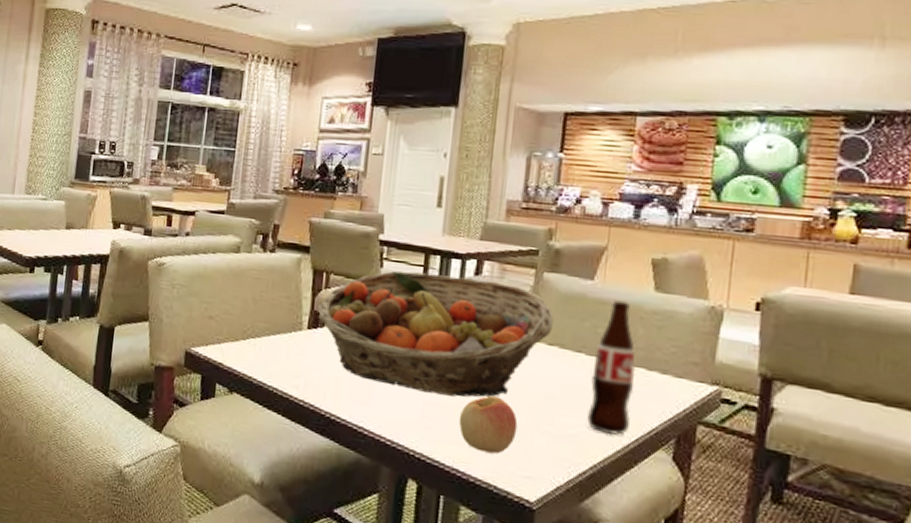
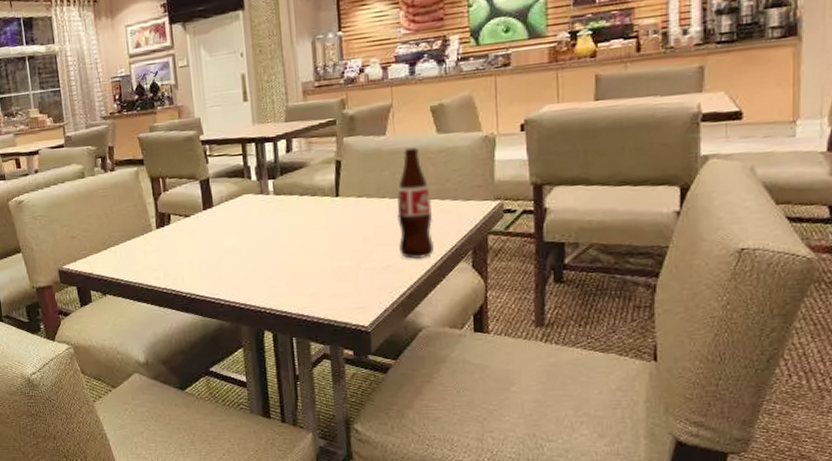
fruit basket: present [318,271,555,398] -> none [161,154,359,260]
apple: present [459,395,518,454] -> none [296,249,345,296]

